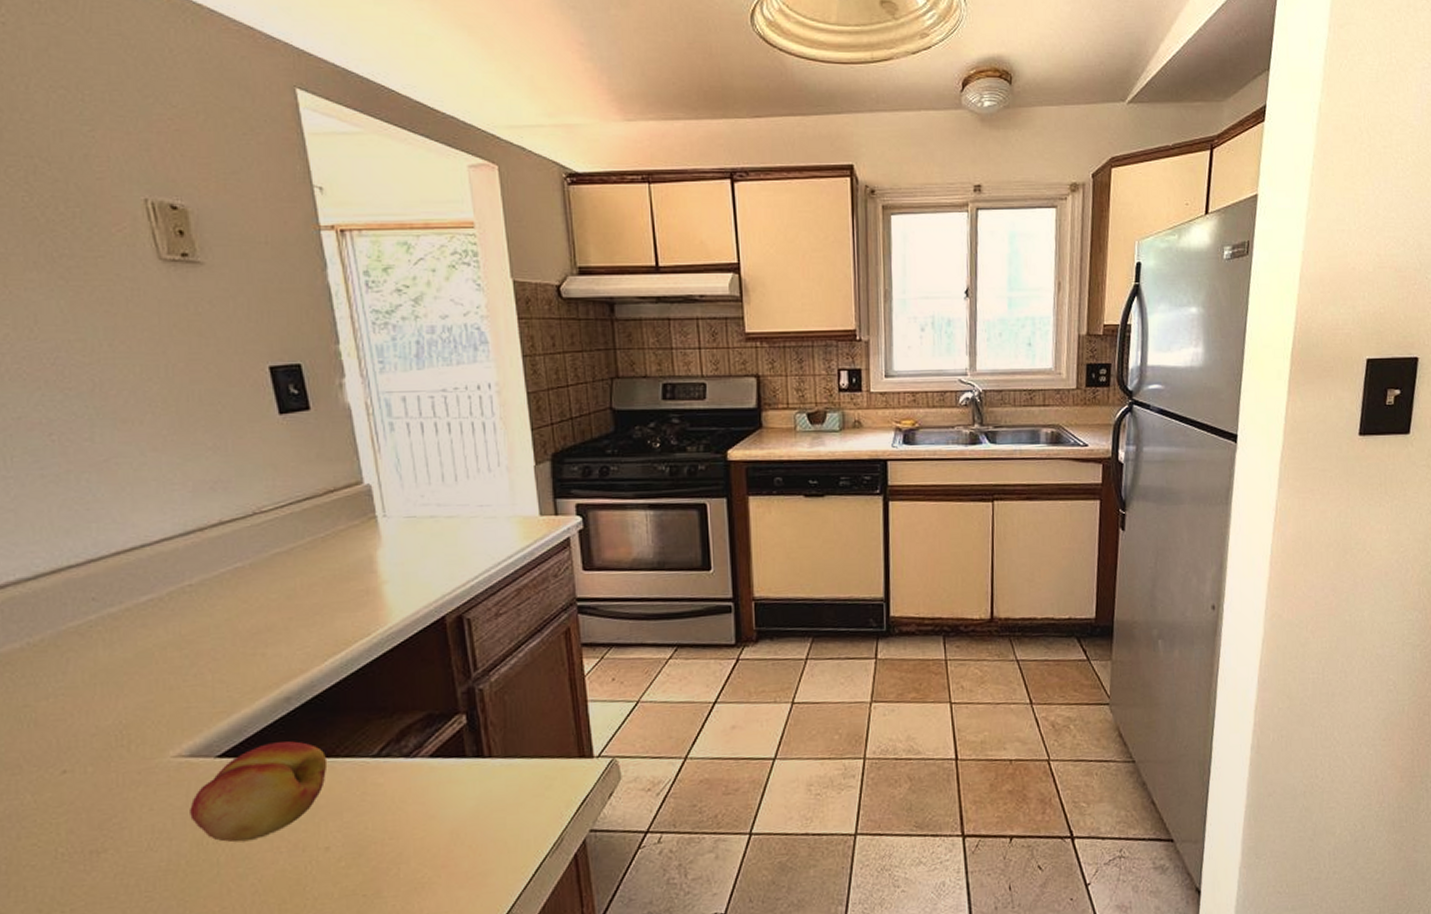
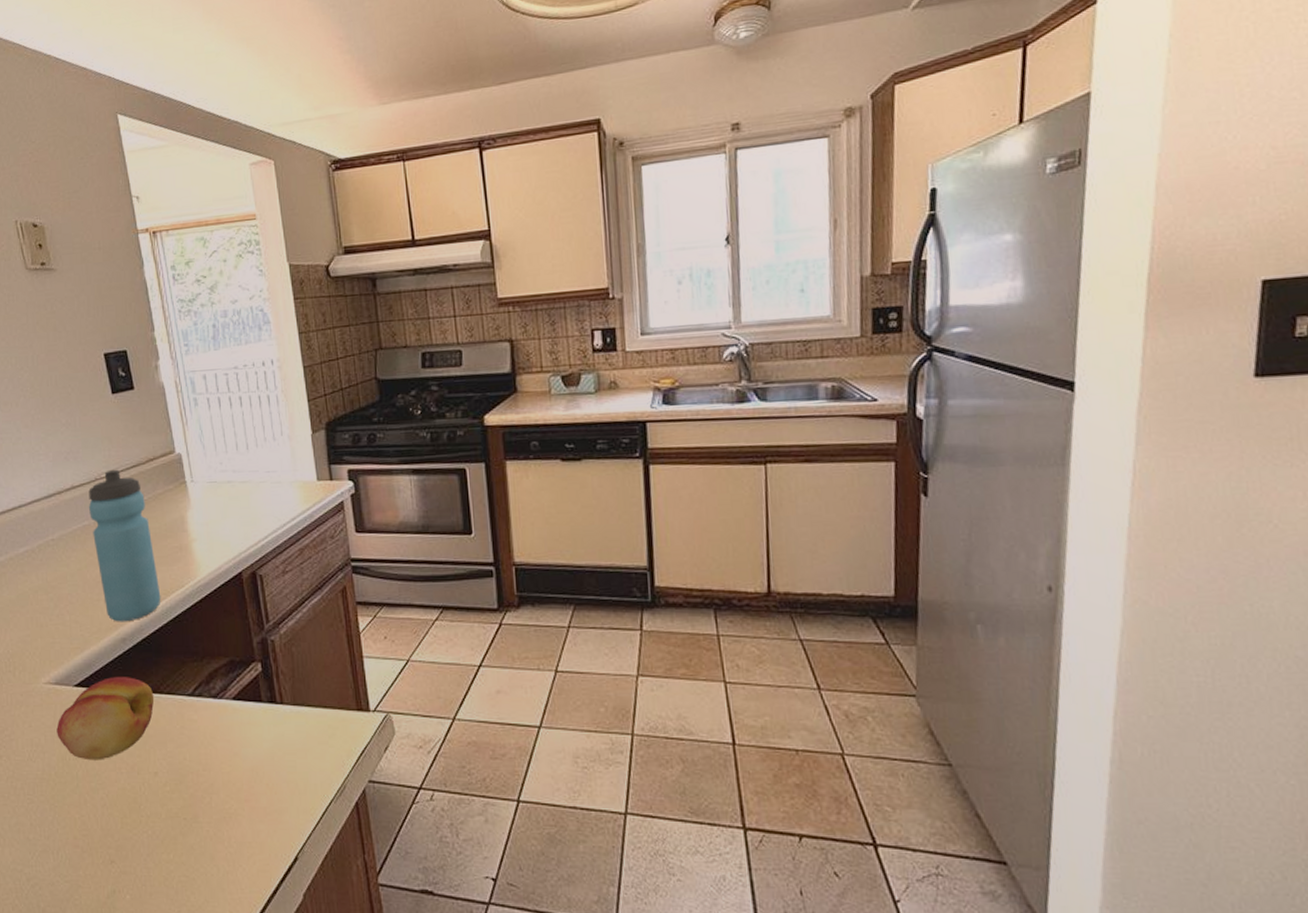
water bottle: none [242,502,340,679] -> present [88,469,161,622]

